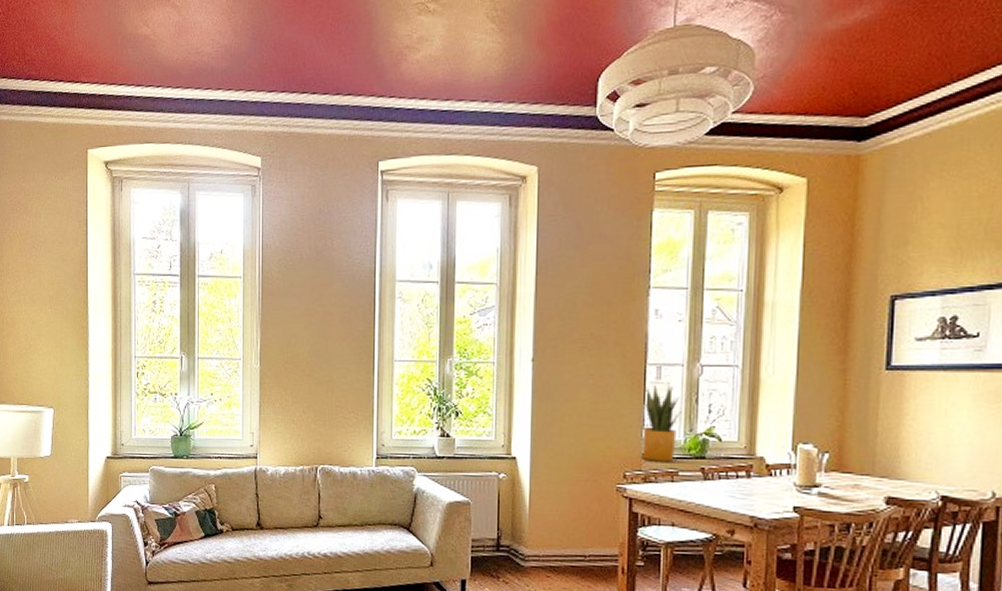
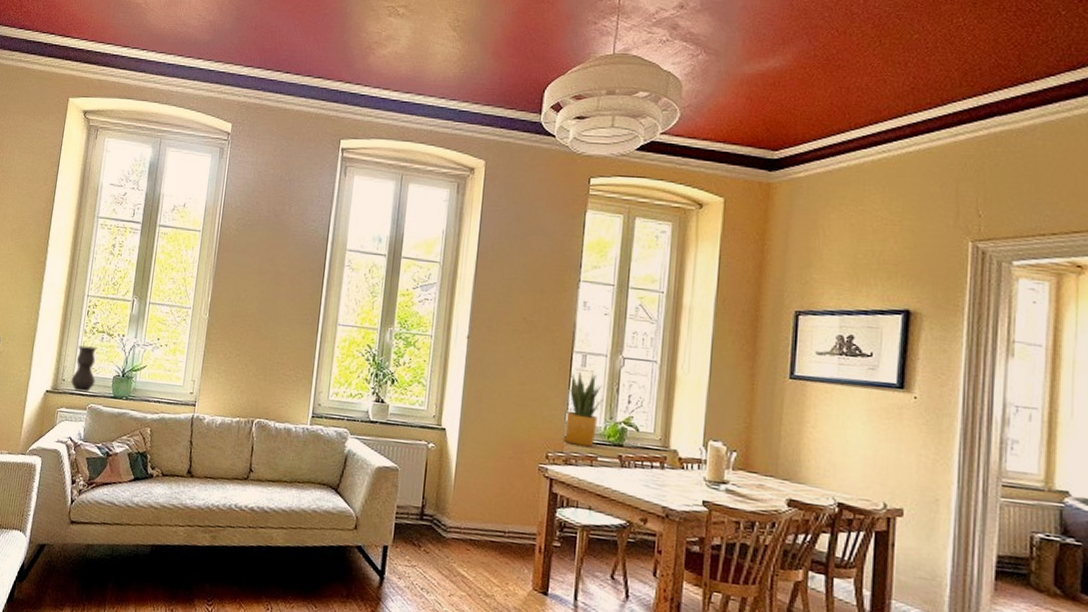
vase: none [130,408,154,455] -> present [71,345,97,393]

